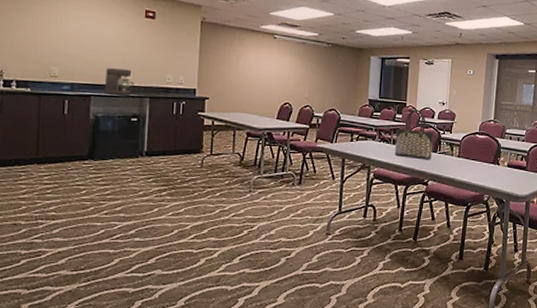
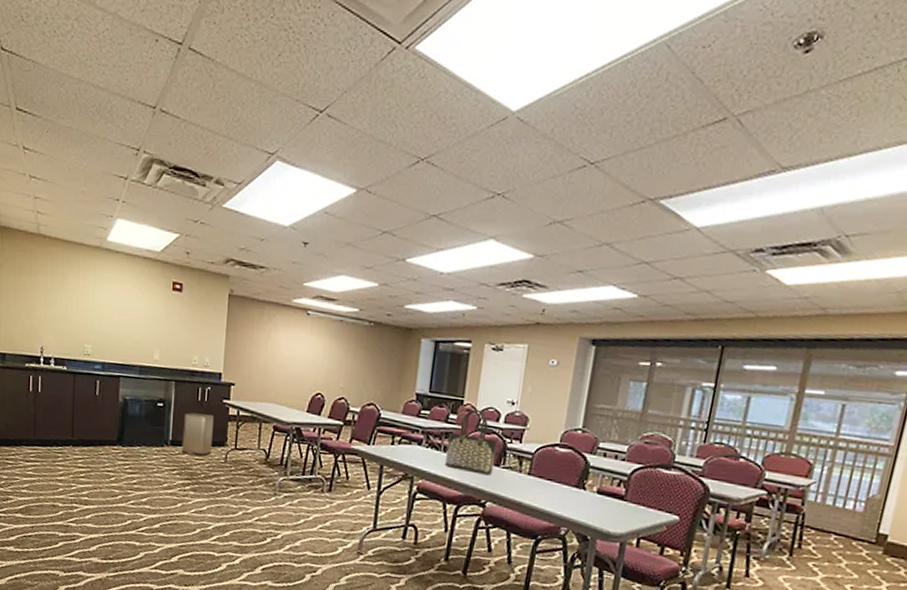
coffee maker: present [105,68,134,96] -> none [133,346,161,378]
pedal bin: none [157,125,189,164] -> present [181,412,214,457]

